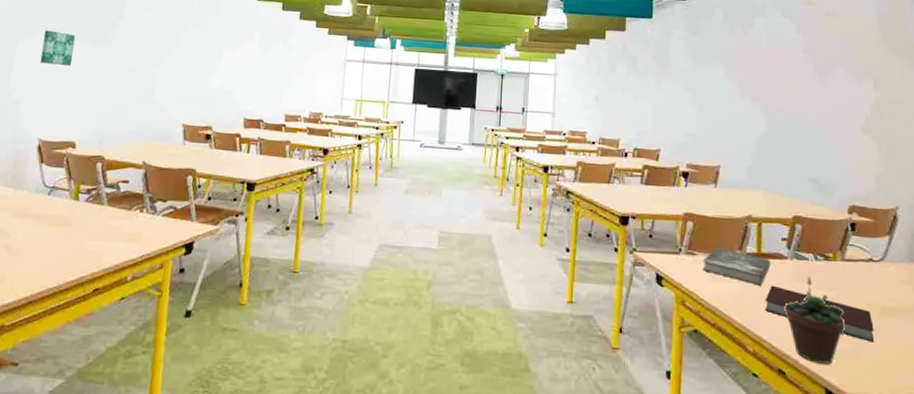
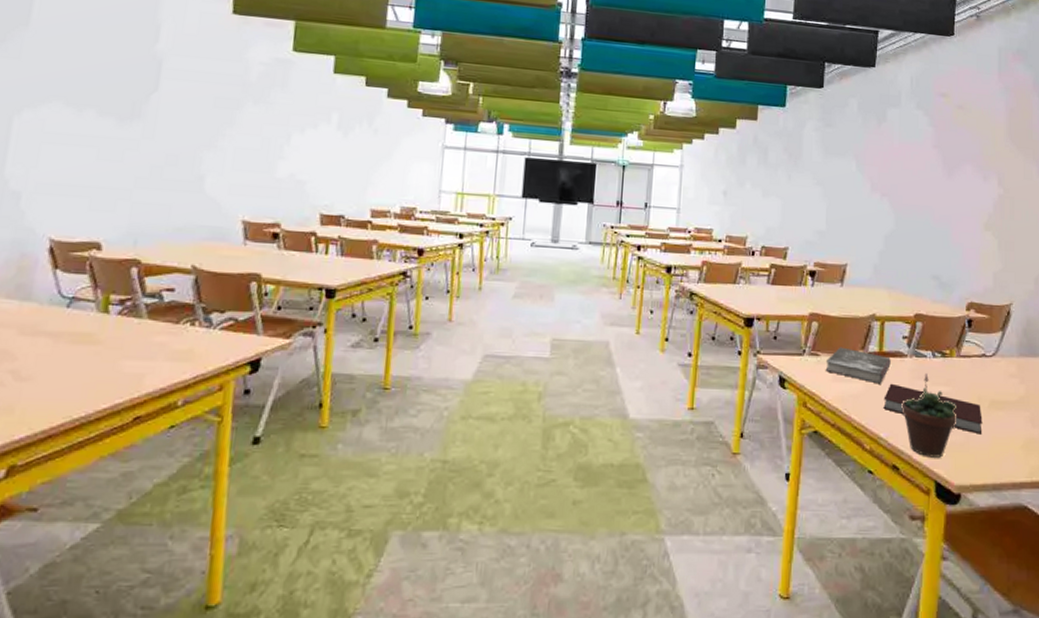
wall art: present [40,30,76,67] -> none [46,102,95,149]

